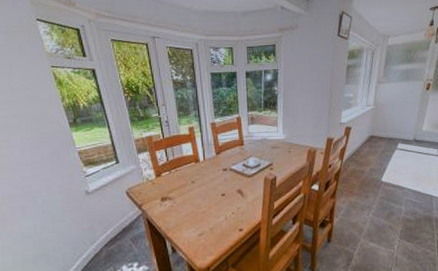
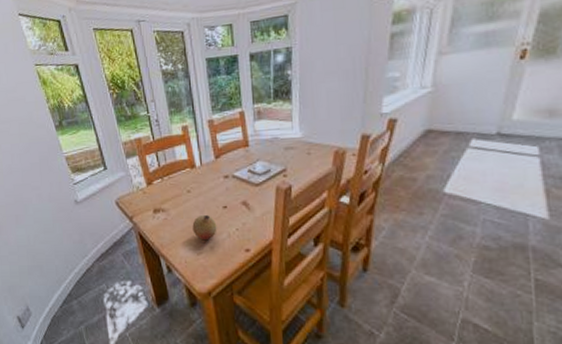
fruit: none [195,201,216,223] -> present [192,214,217,241]

